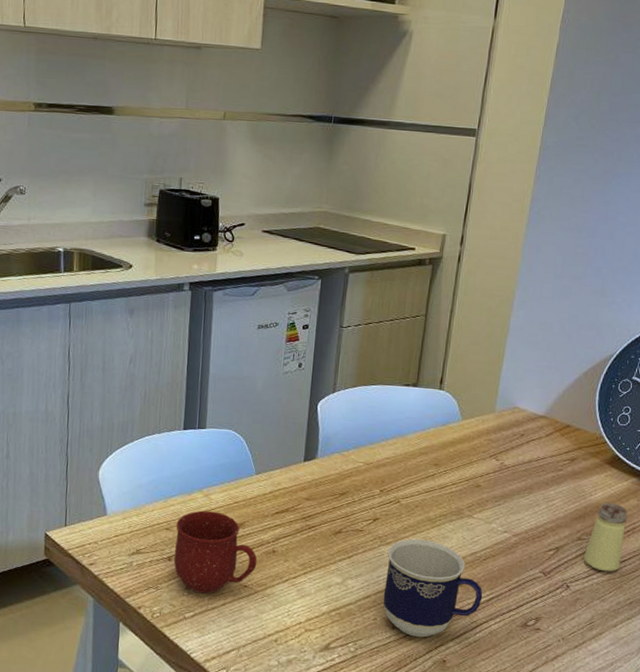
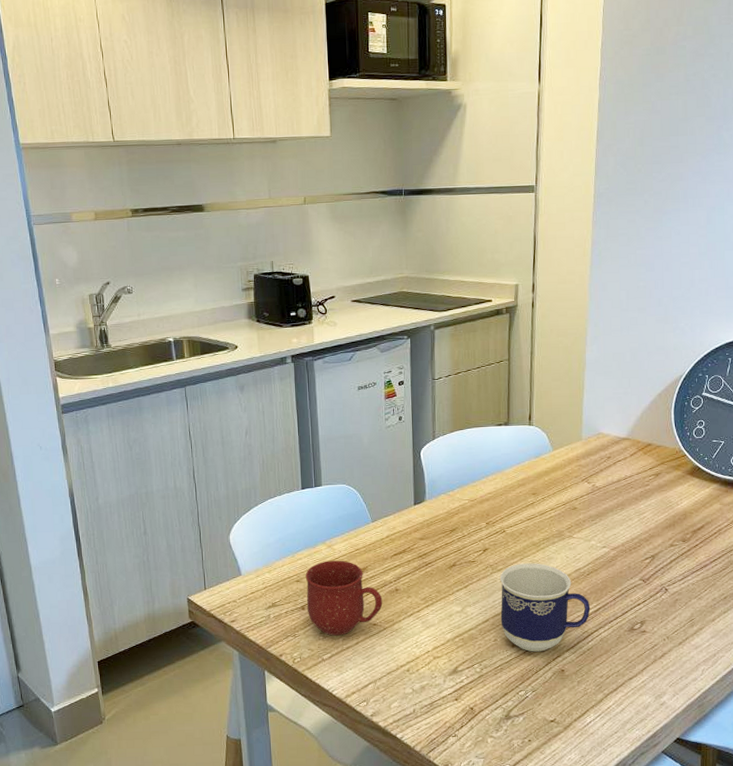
saltshaker: present [584,502,627,572] -> none [678,509,712,572]

